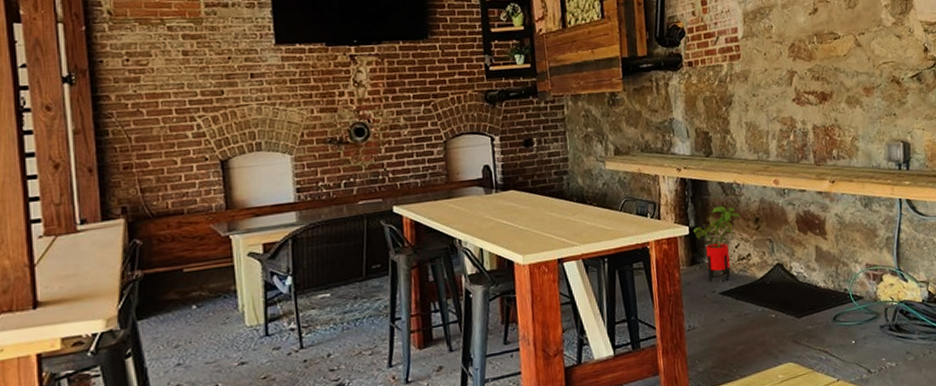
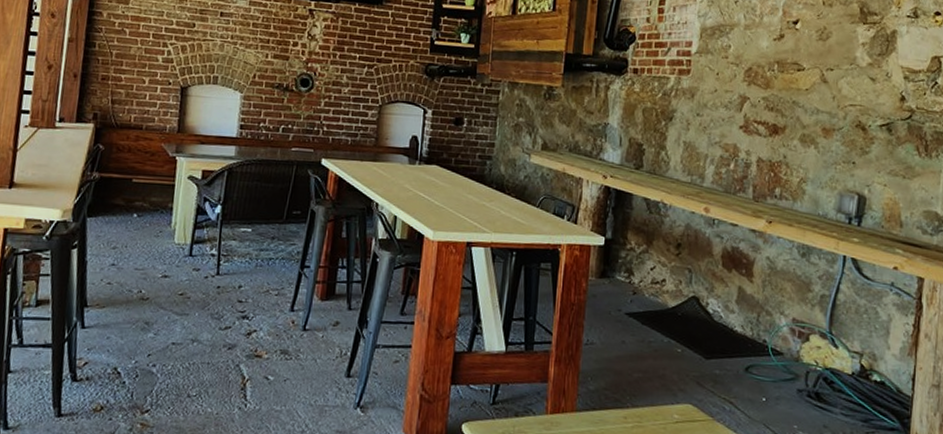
house plant: present [693,205,740,282] -> none [608,222,662,302]

